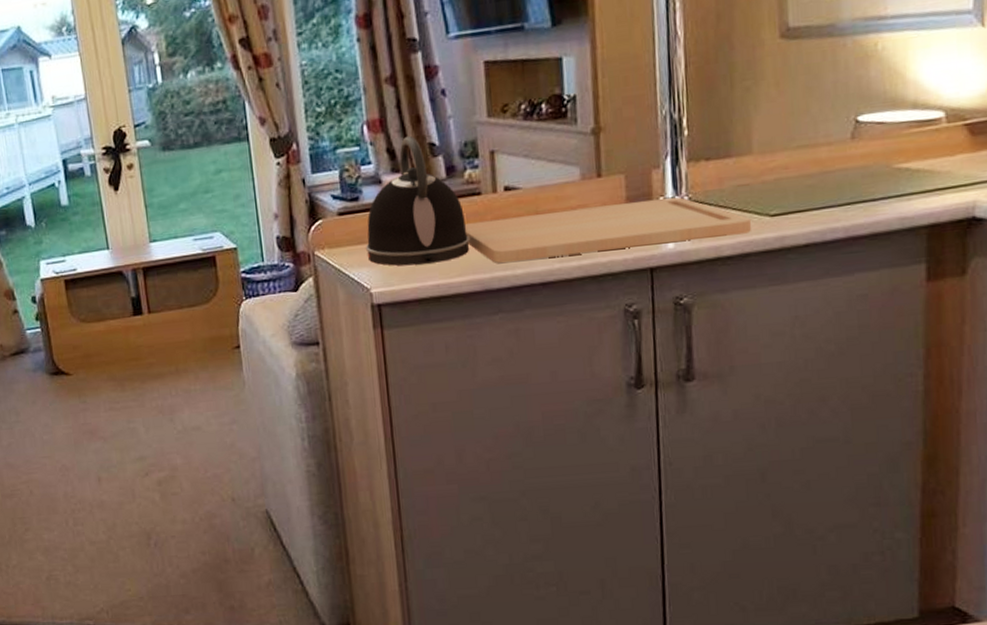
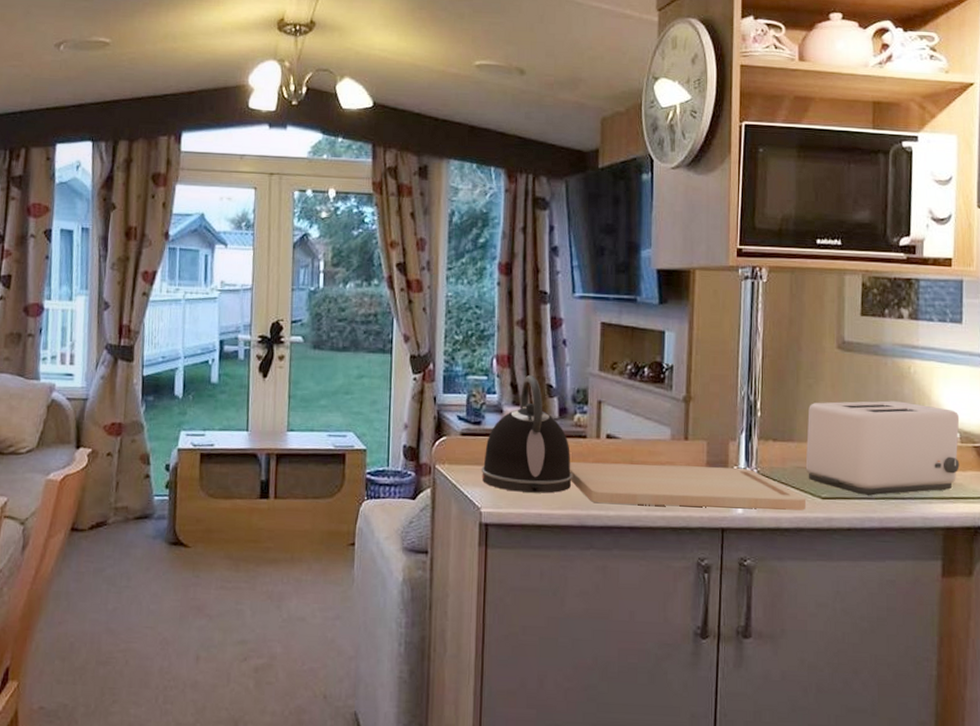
toaster: none [747,85,946,204] -> present [805,400,960,496]

